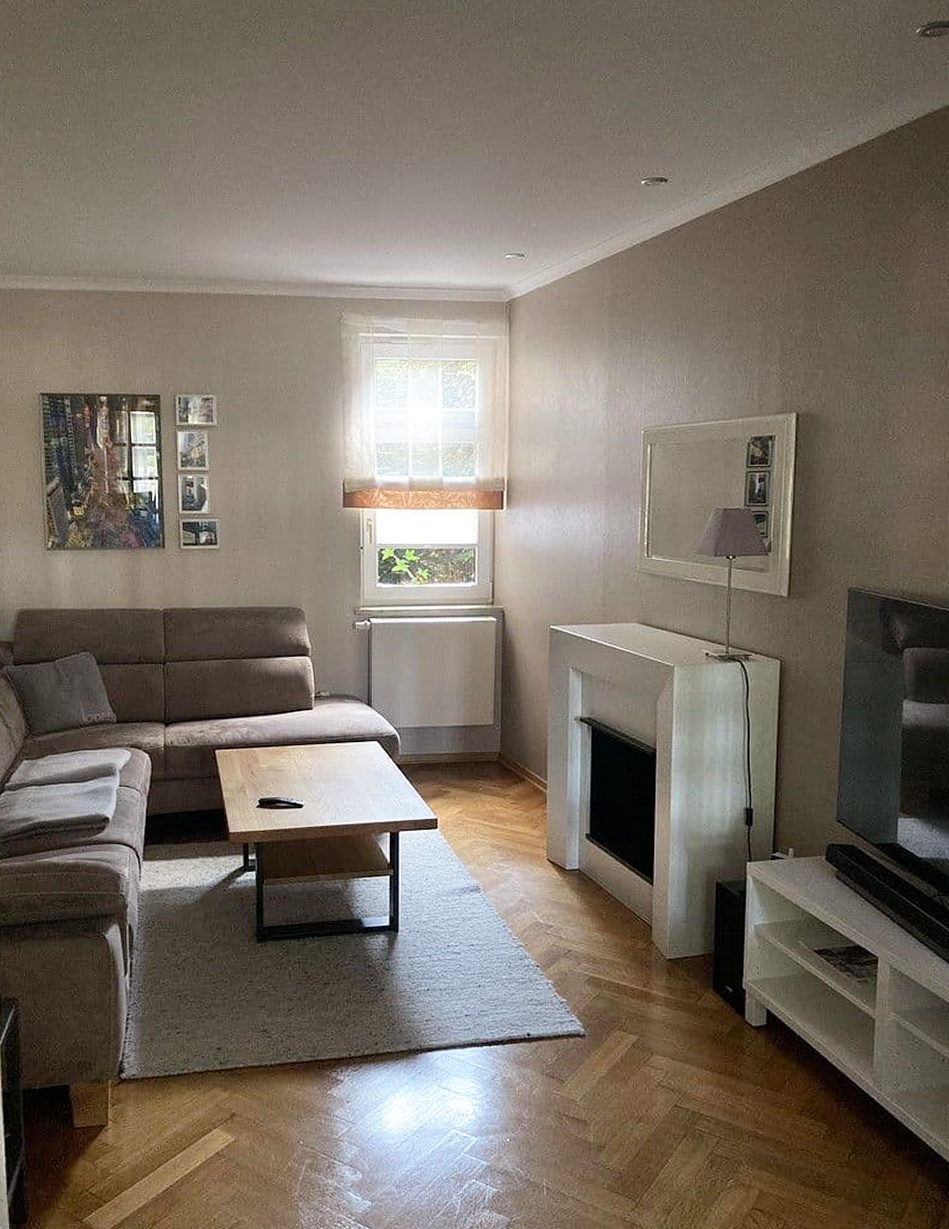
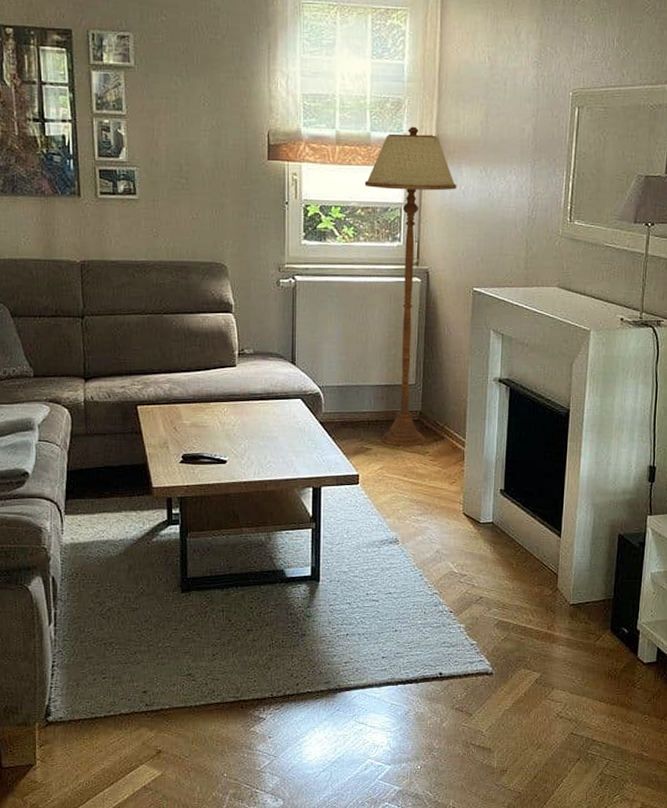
floor lamp: none [438,470,530,789] -> present [364,126,457,446]

